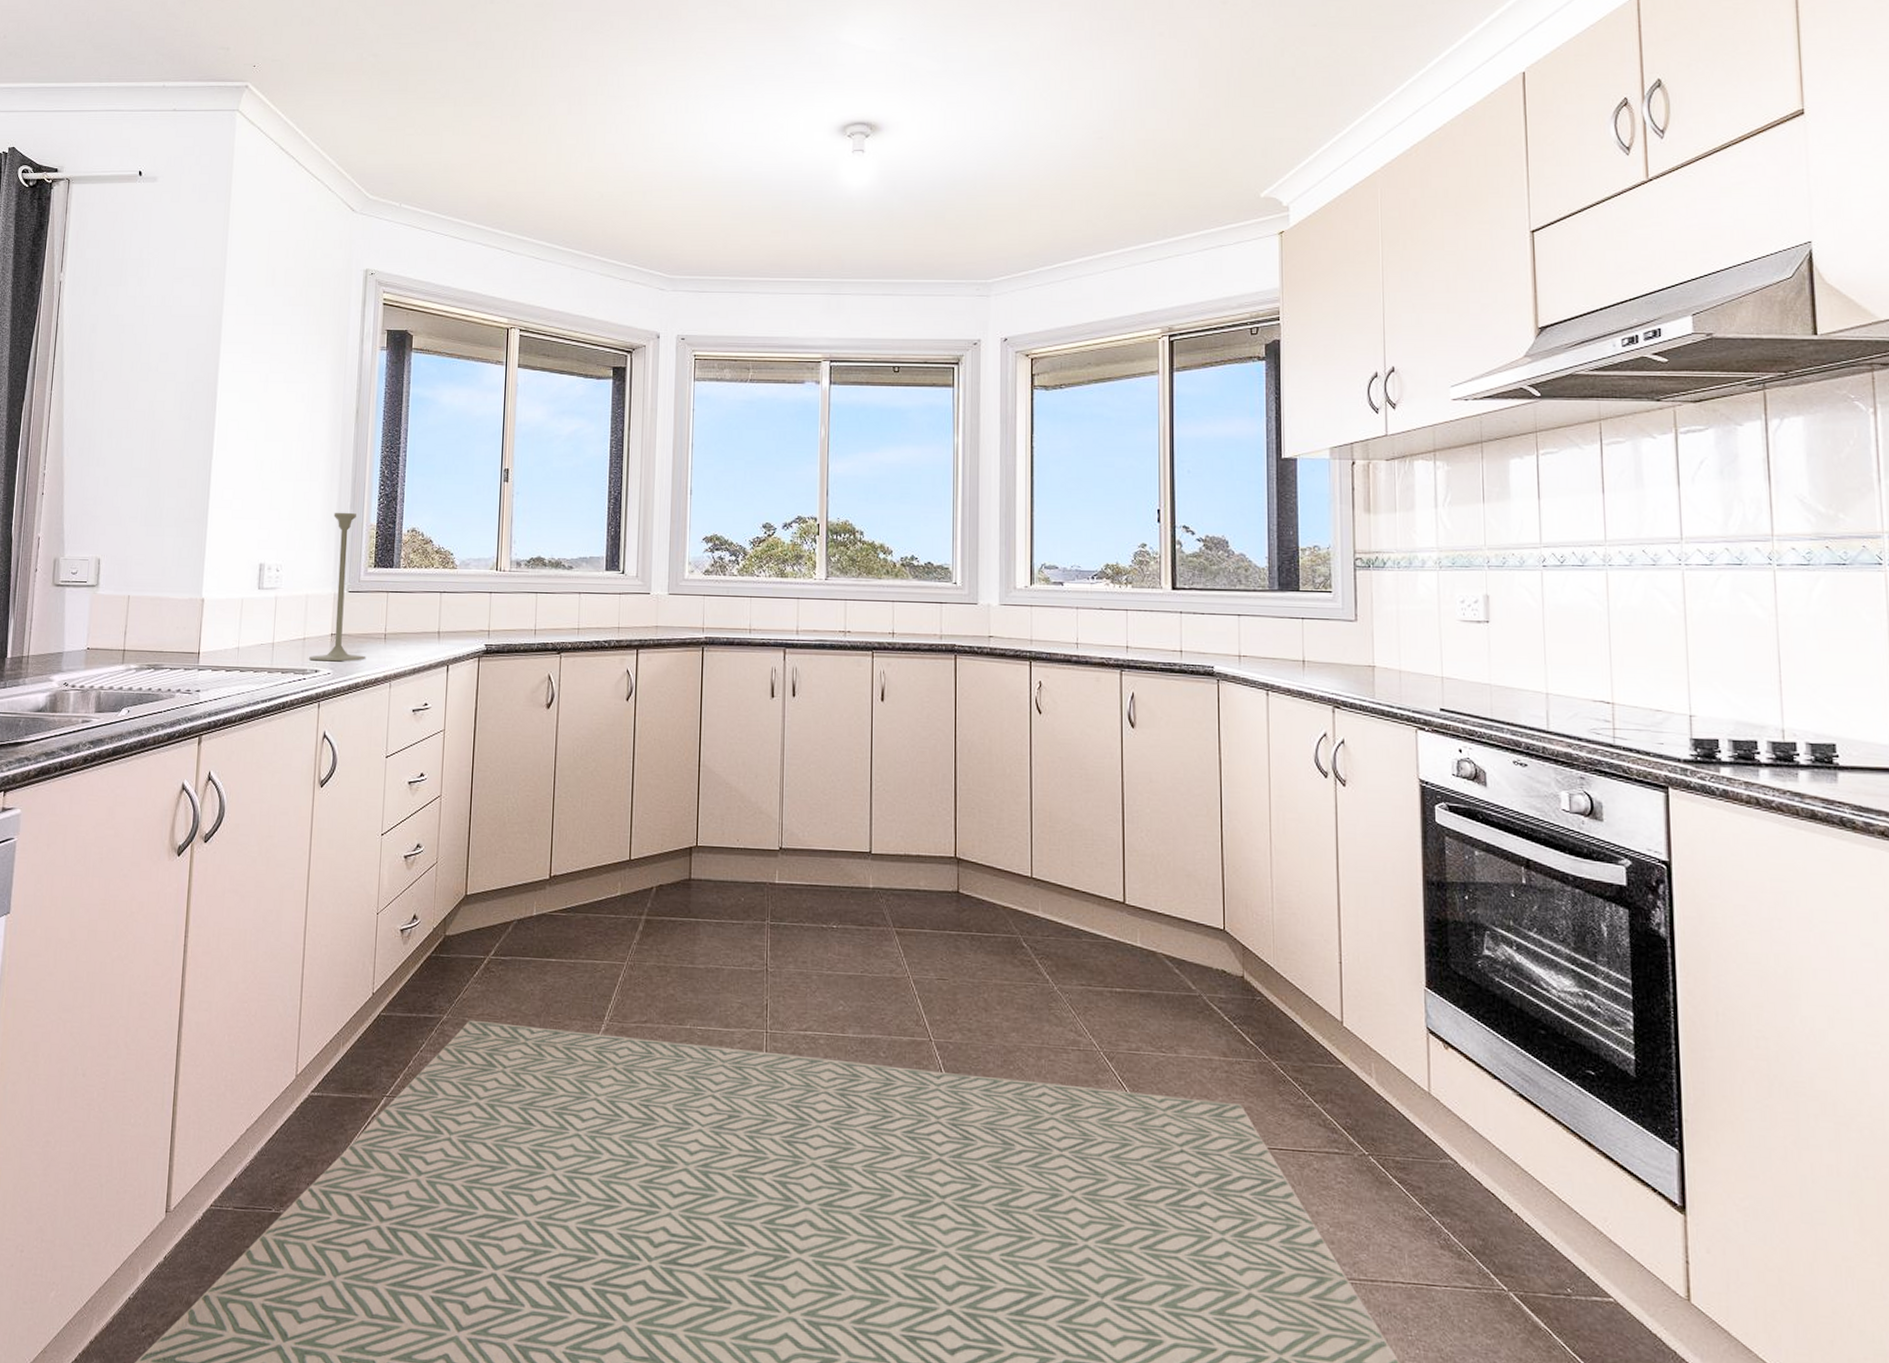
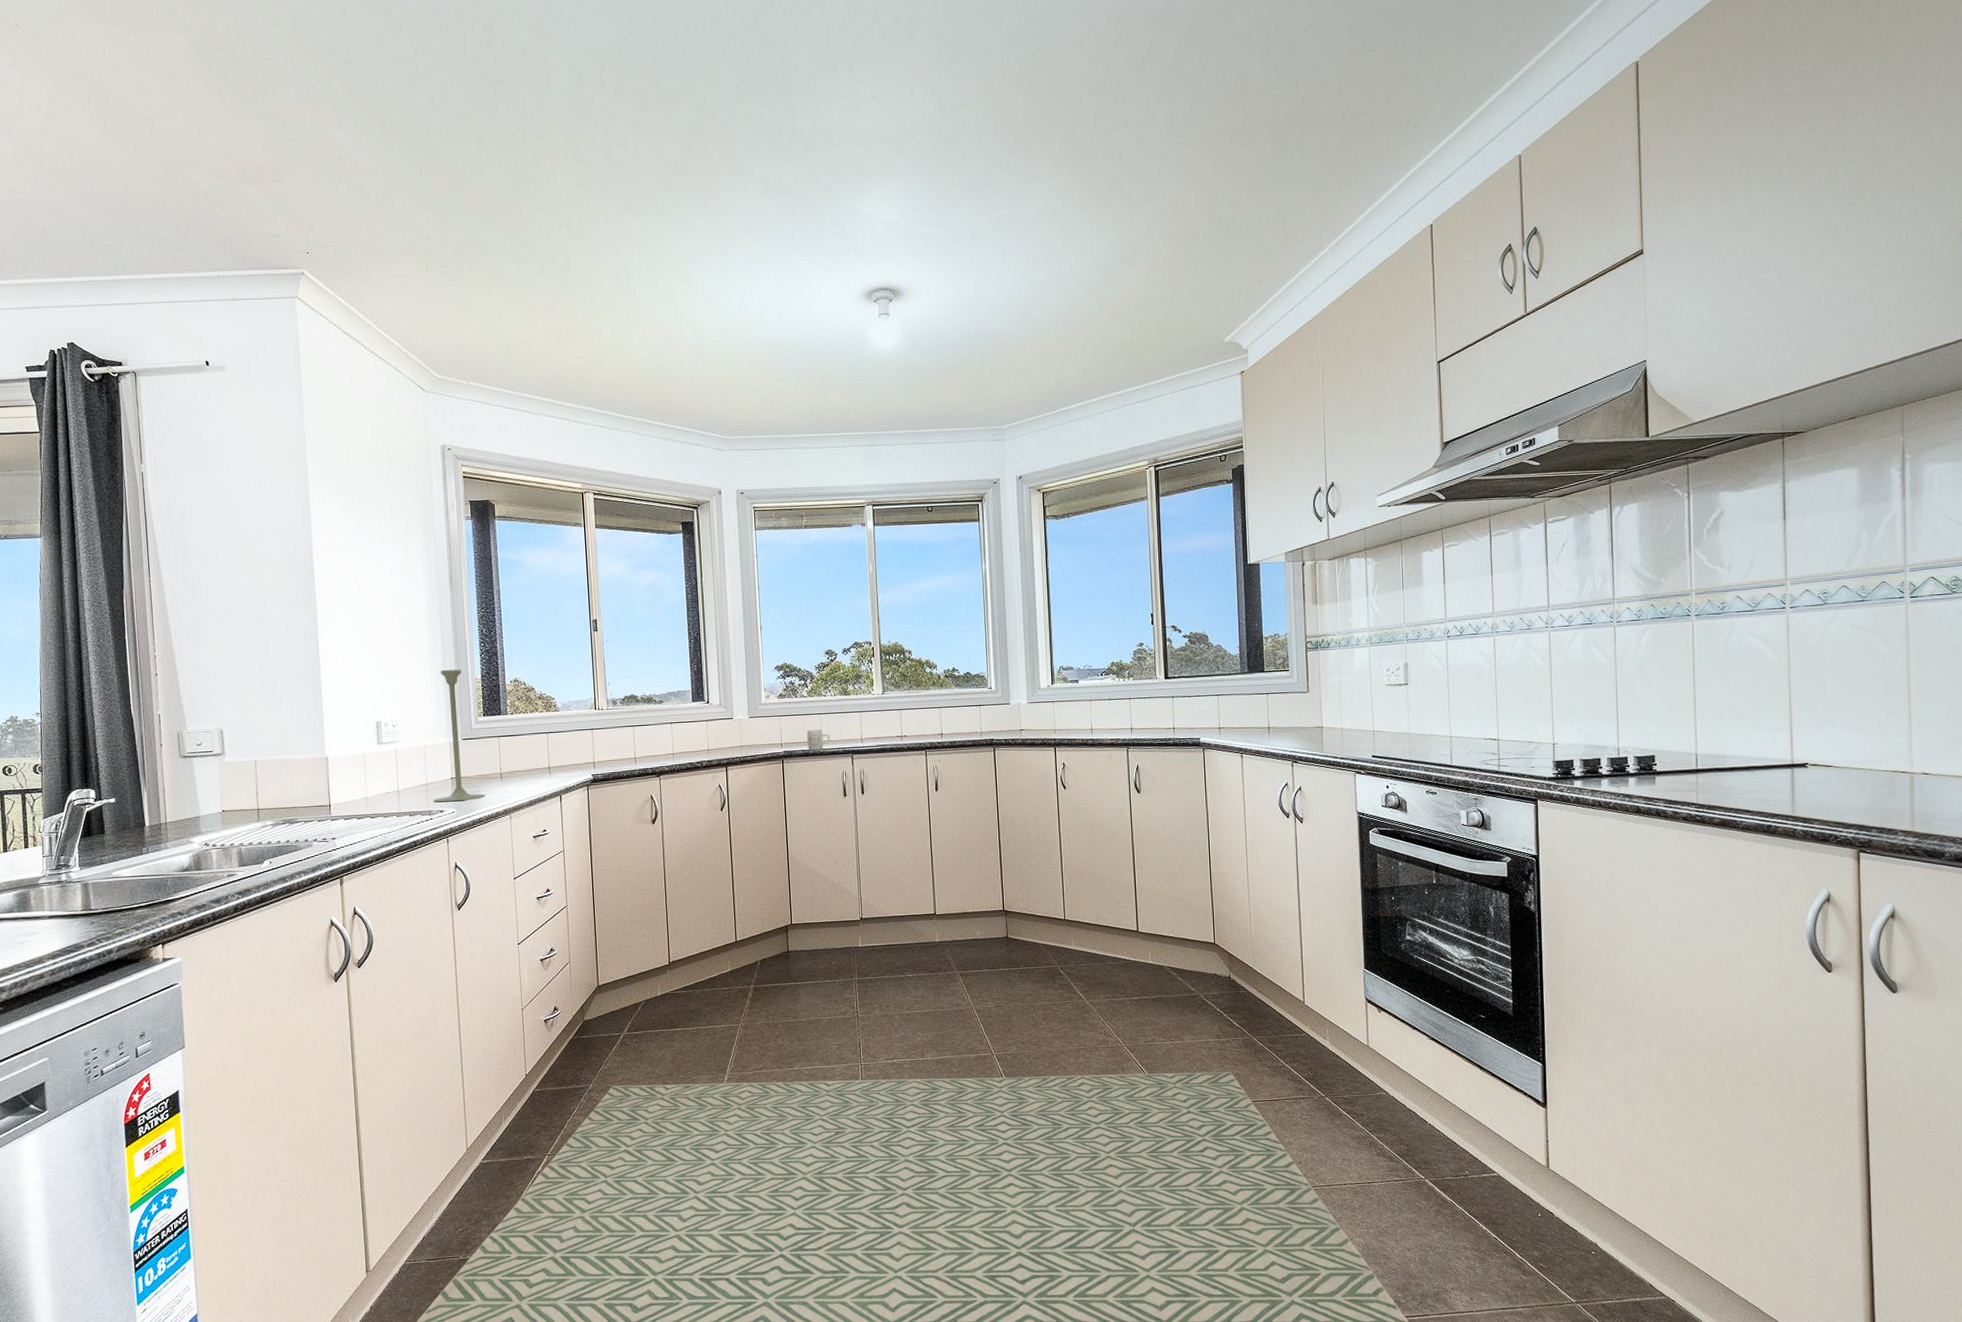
mug: none [732,614,760,639] -> present [806,729,830,751]

